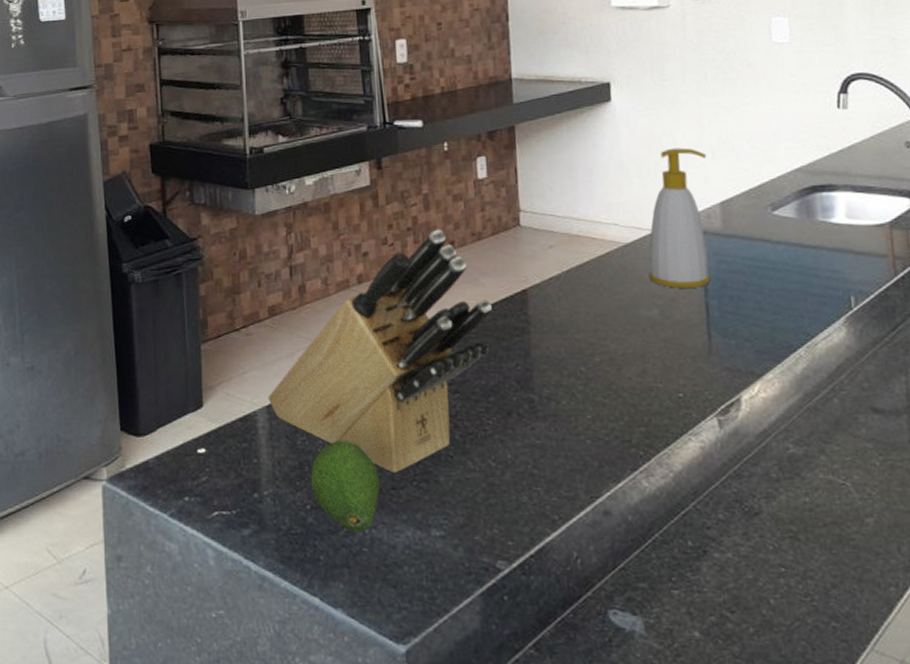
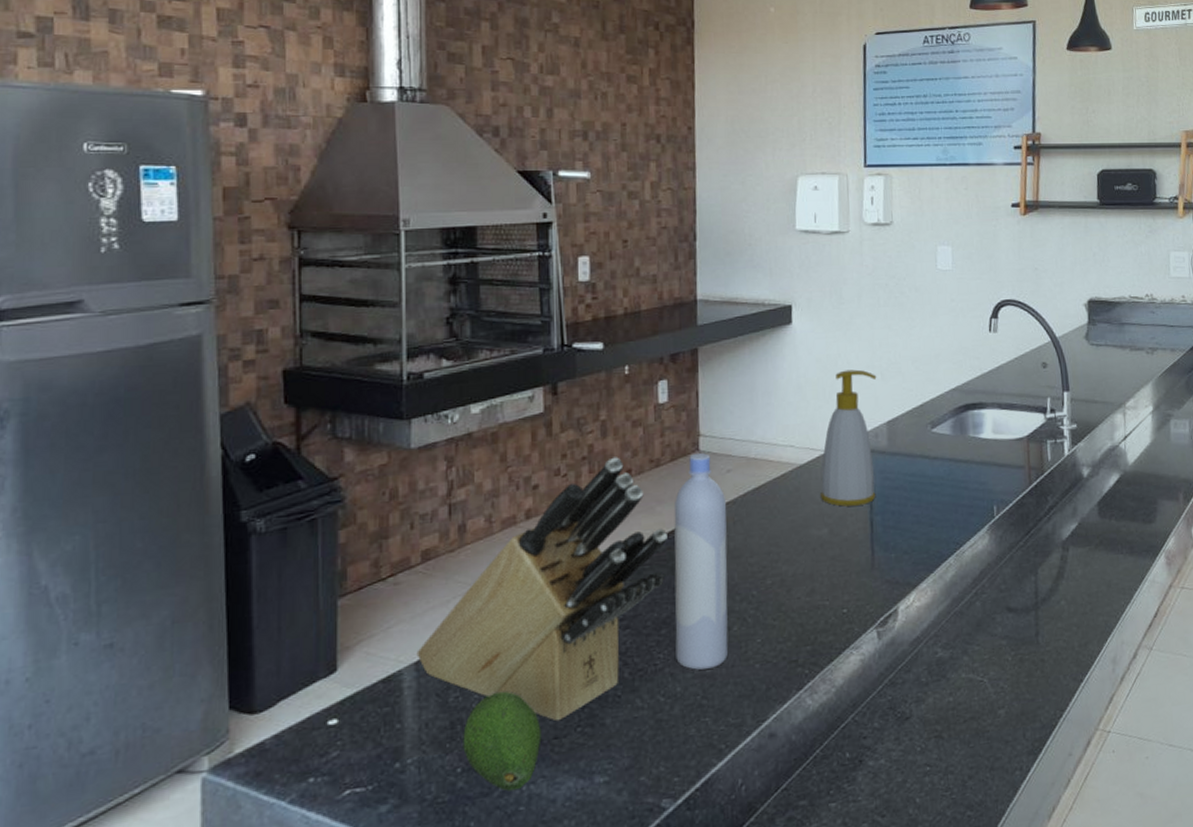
bottle: none [497,229,558,439] -> present [674,453,729,670]

